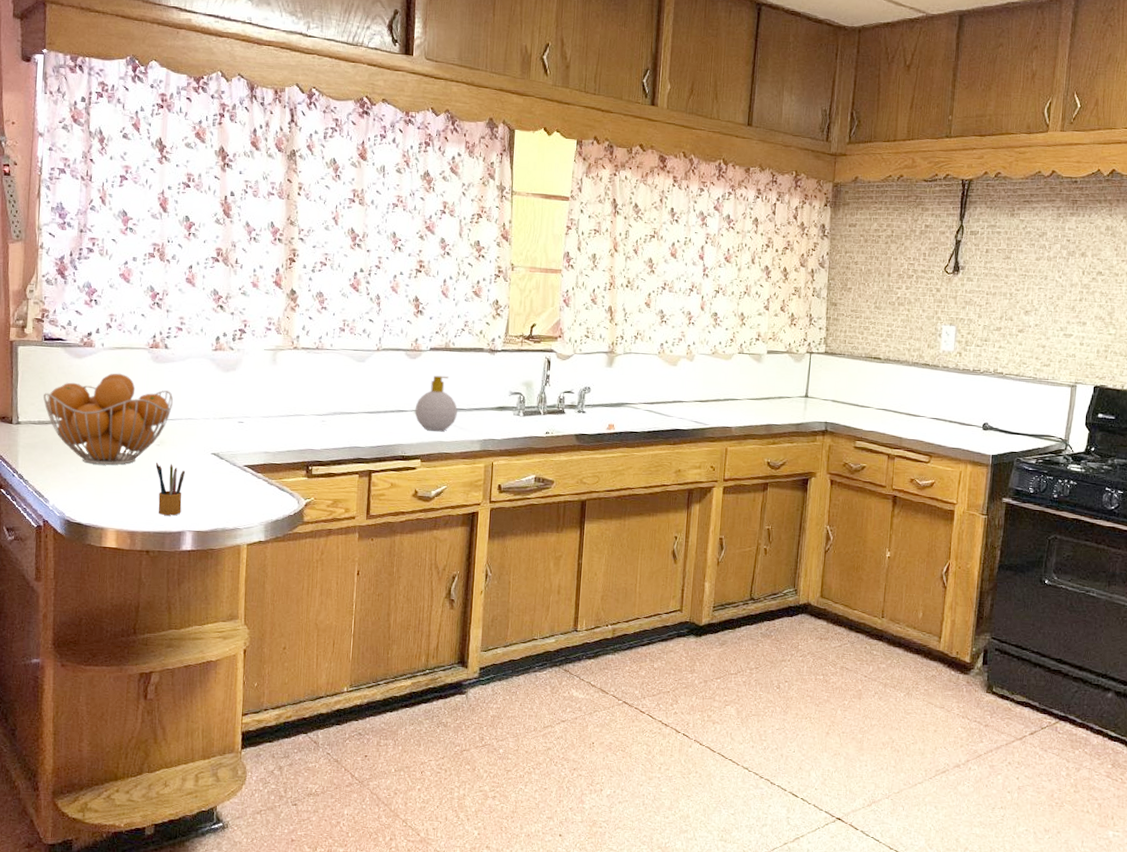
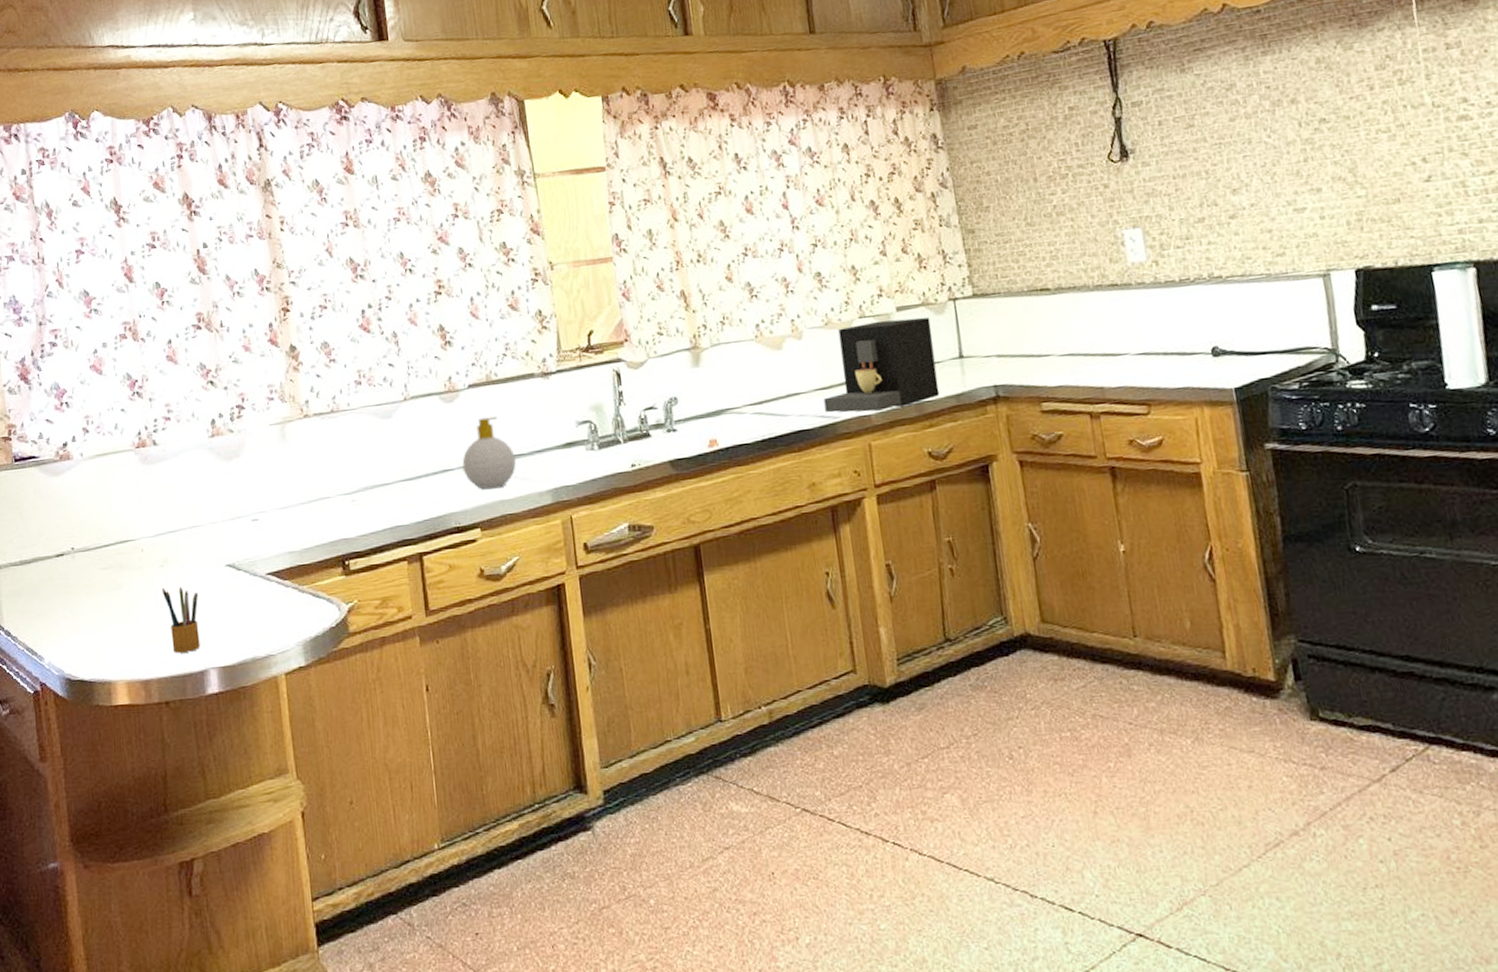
fruit basket: present [43,373,174,465] -> none [21,485,173,604]
coffee maker: none [699,358,790,426] -> present [824,317,940,413]

